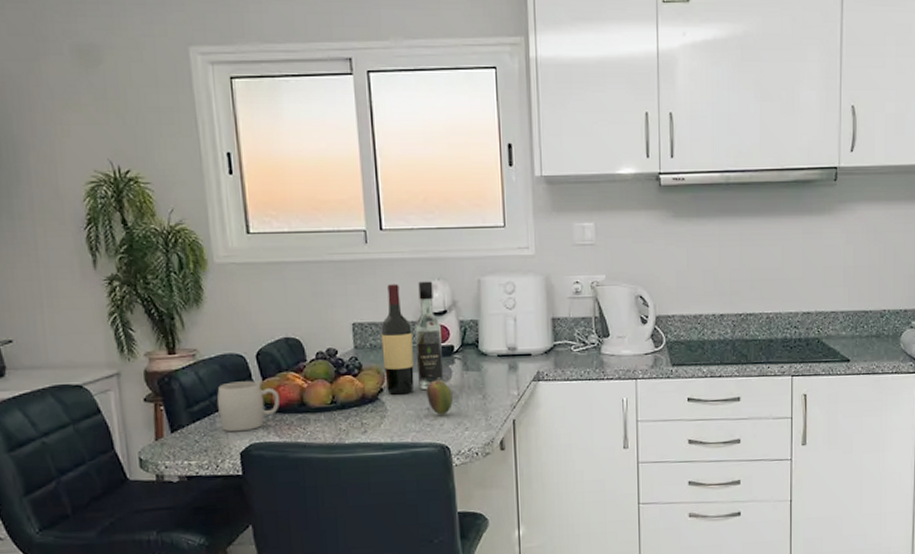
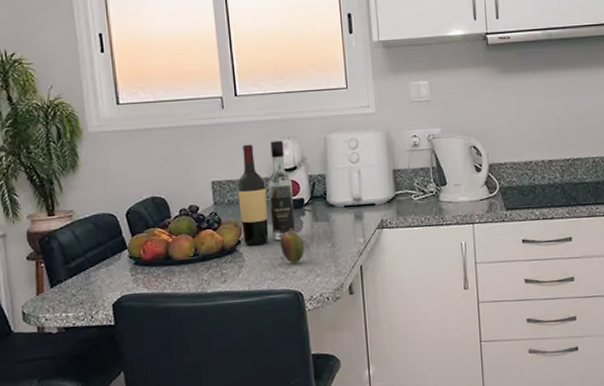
mug: present [217,381,281,432] -> none [91,237,148,286]

